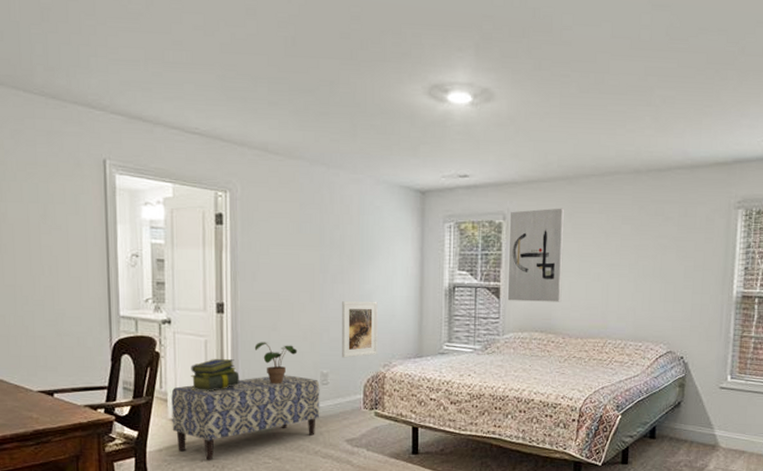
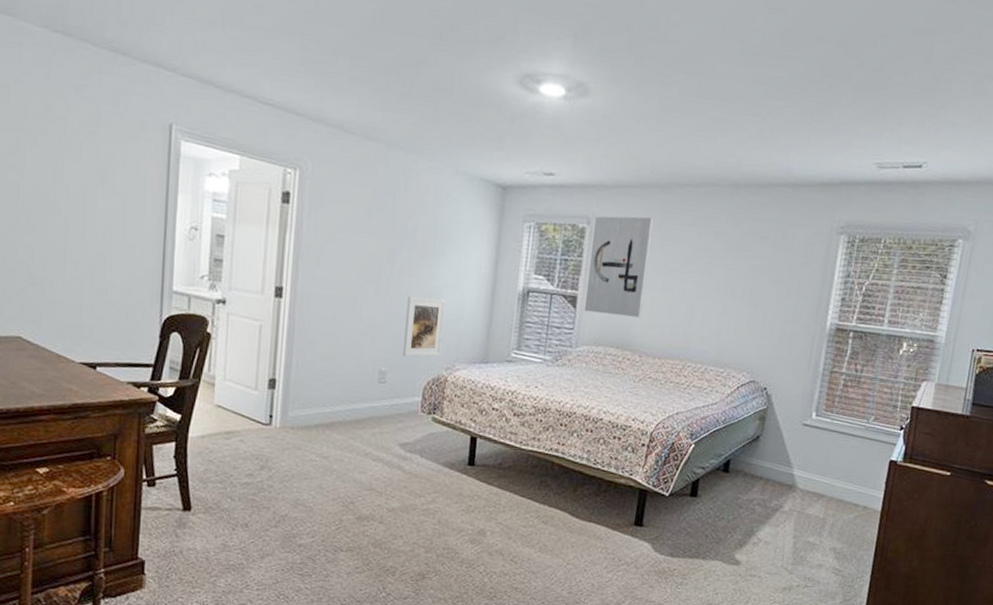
bench: present [171,375,320,460] -> none [217,368,377,452]
stack of books: present [191,359,240,391] -> none [241,345,293,380]
potted plant: present [254,342,298,384] -> none [311,331,357,379]

